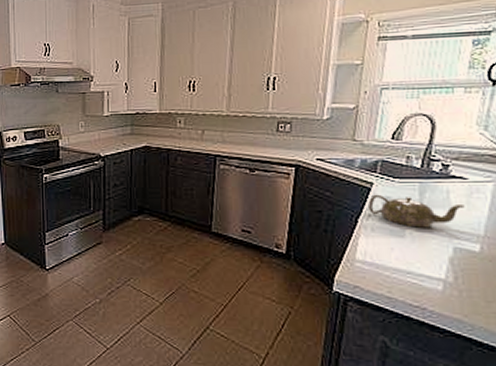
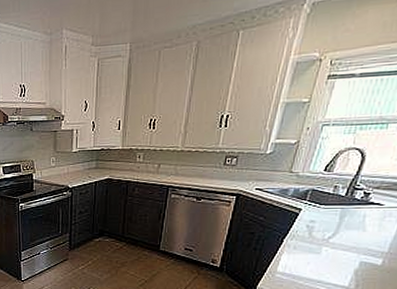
teapot: present [367,194,465,228] -> none [293,218,377,246]

